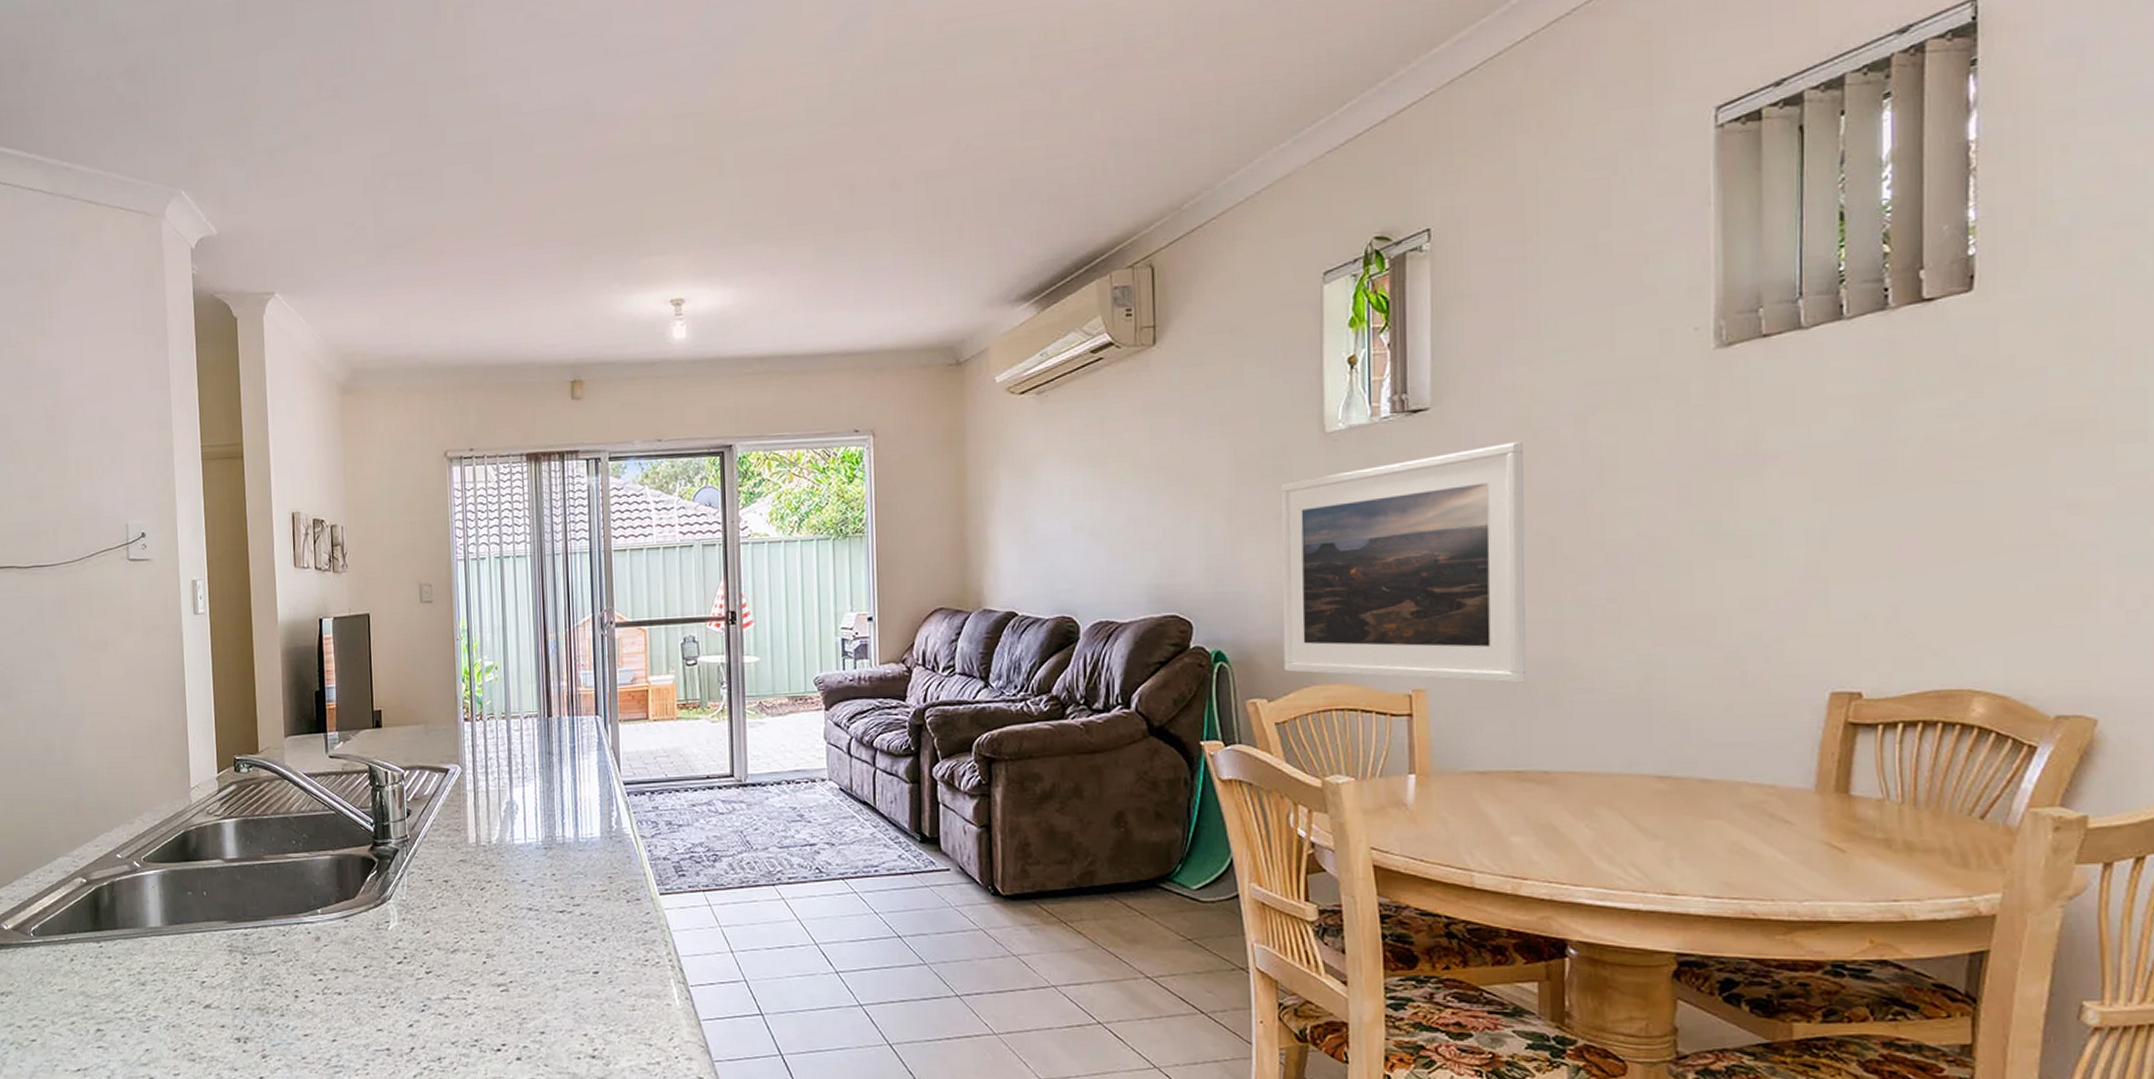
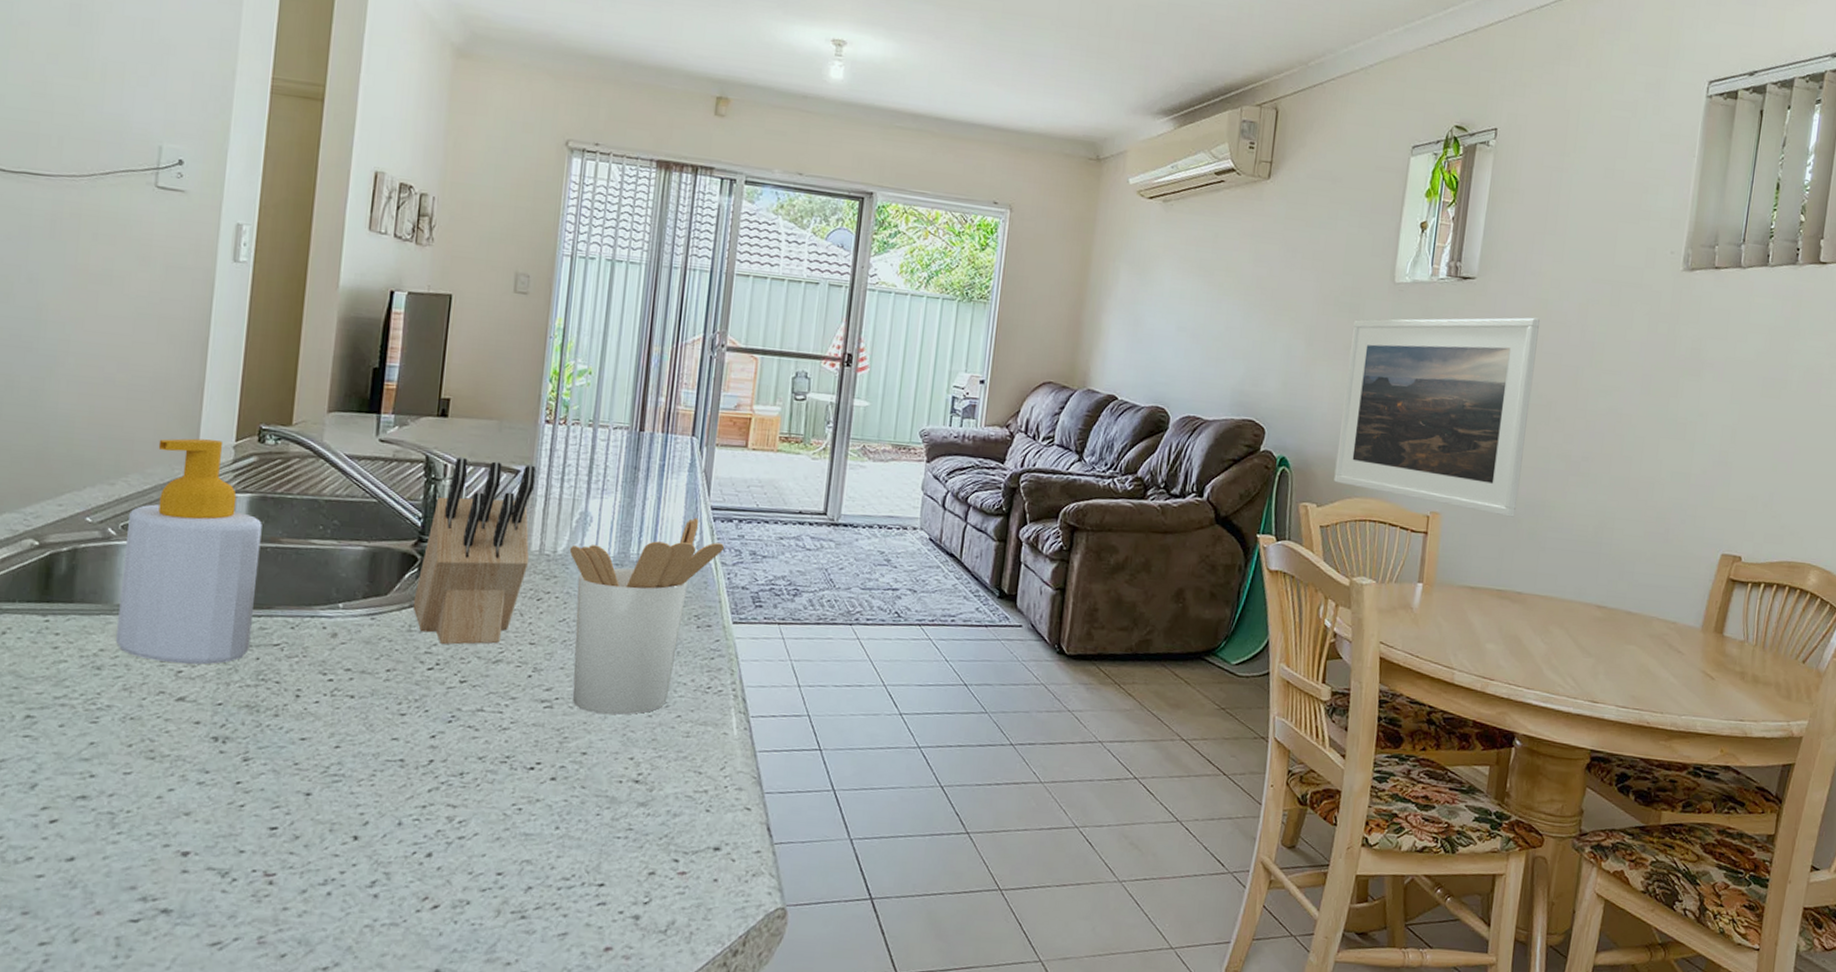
soap bottle: none [147,775,253,976] -> present [116,438,262,665]
knife block: none [377,762,469,940] -> present [413,457,536,645]
utensil holder: none [502,794,641,993] -> present [569,517,724,715]

